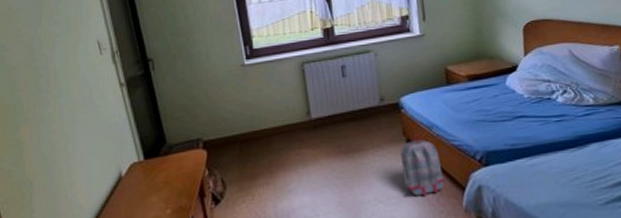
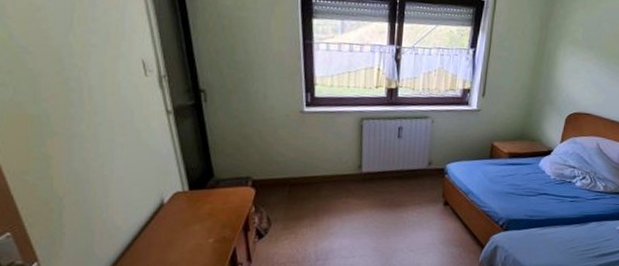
backpack: present [400,134,447,196] -> none [435,197,471,249]

